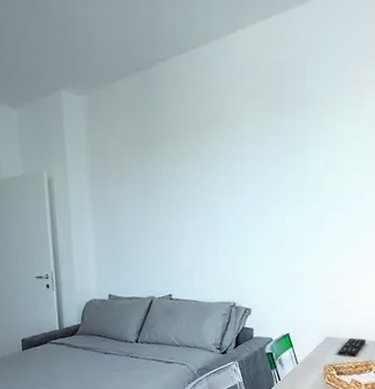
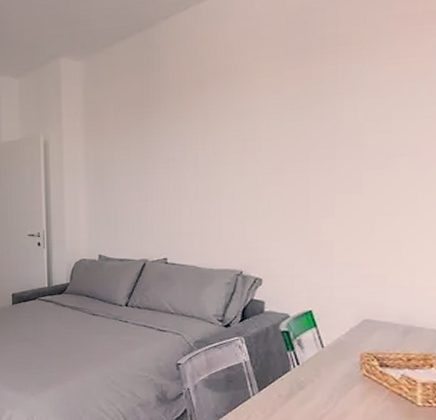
remote control: present [337,338,366,358] -> none [380,323,423,348]

